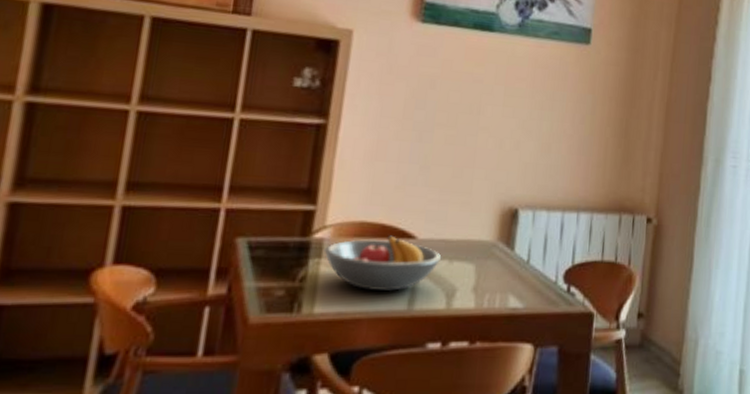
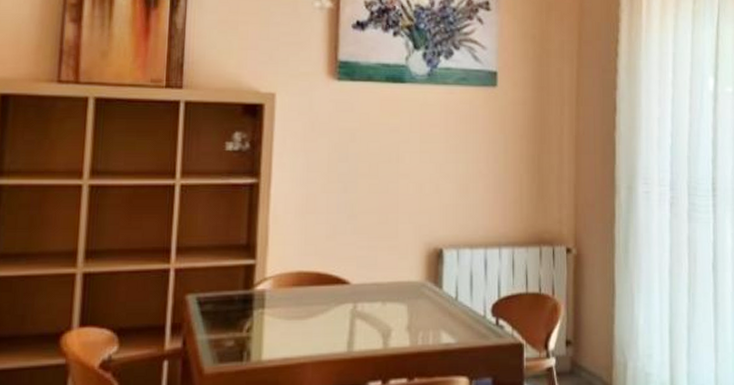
fruit bowl: present [324,235,442,291] -> none [266,282,375,335]

